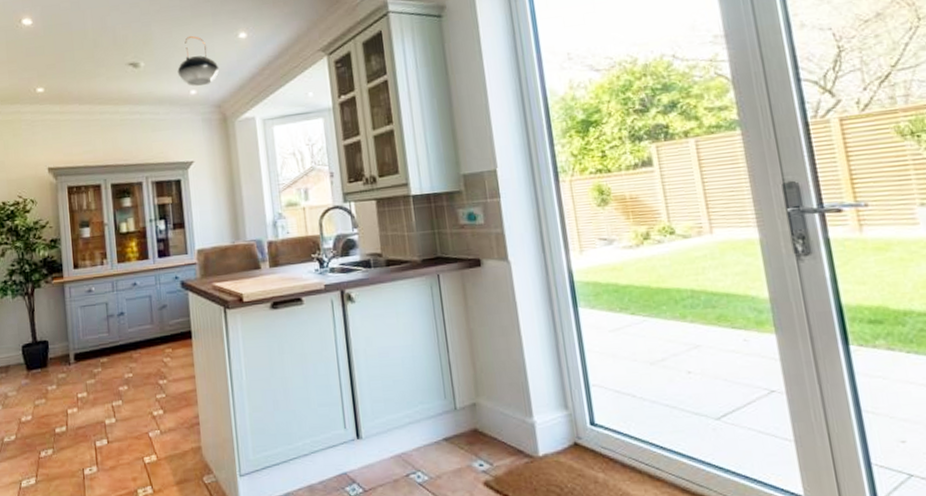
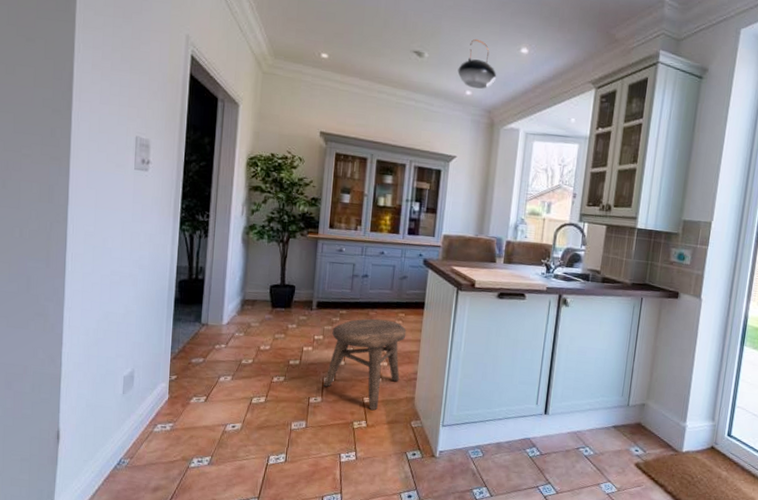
stool: none [96,359,180,472] -> present [323,318,407,411]

